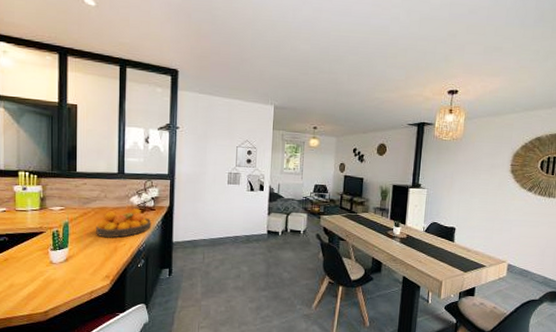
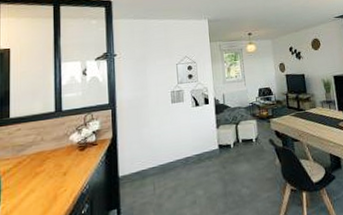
fruit bowl: present [96,208,152,238] -> none [32,146,95,187]

